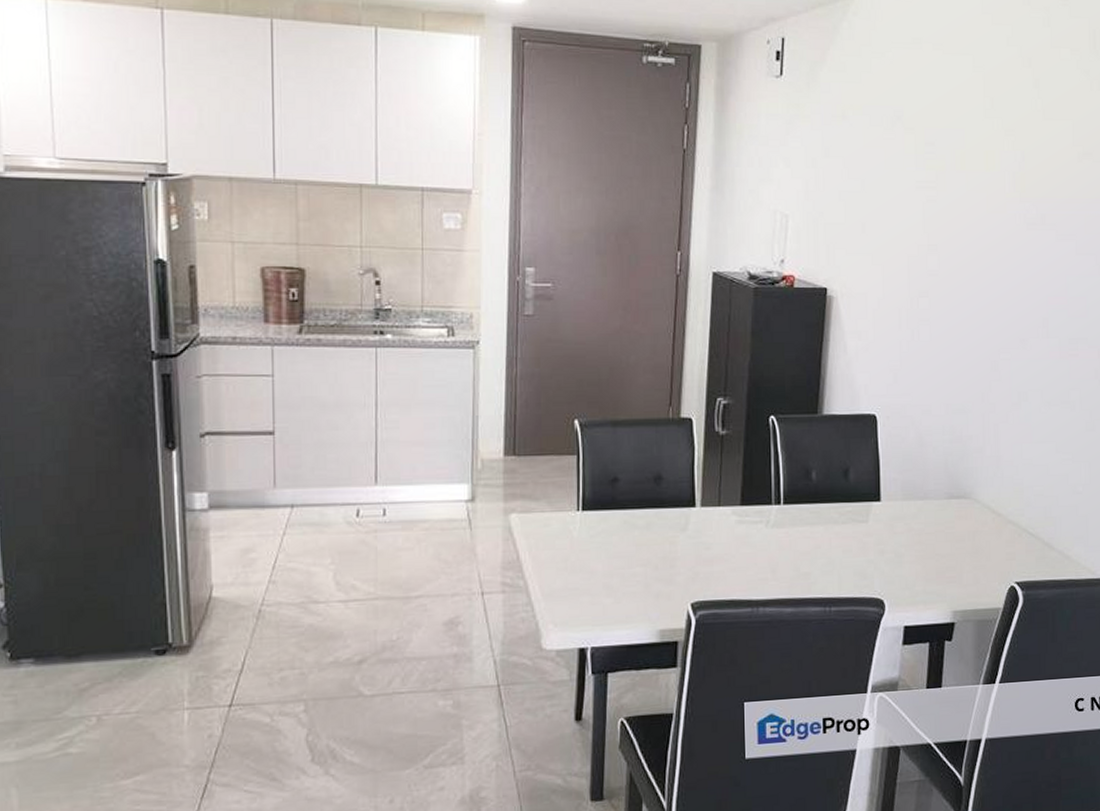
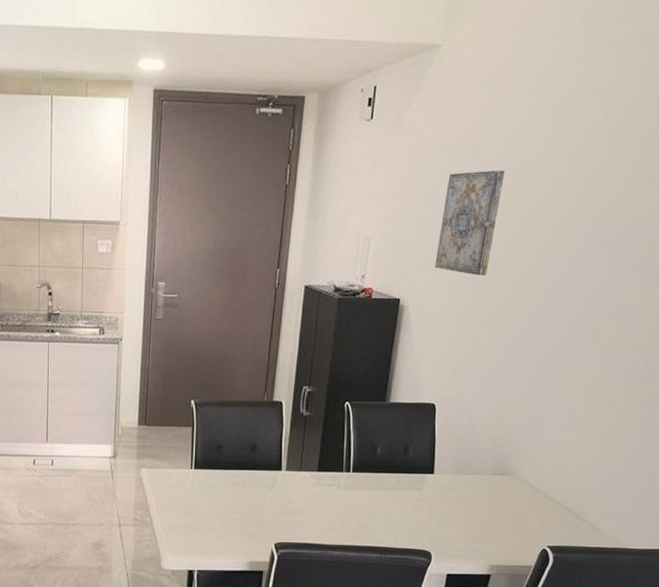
wall art: none [864,139,935,260] -> present [435,170,505,275]

